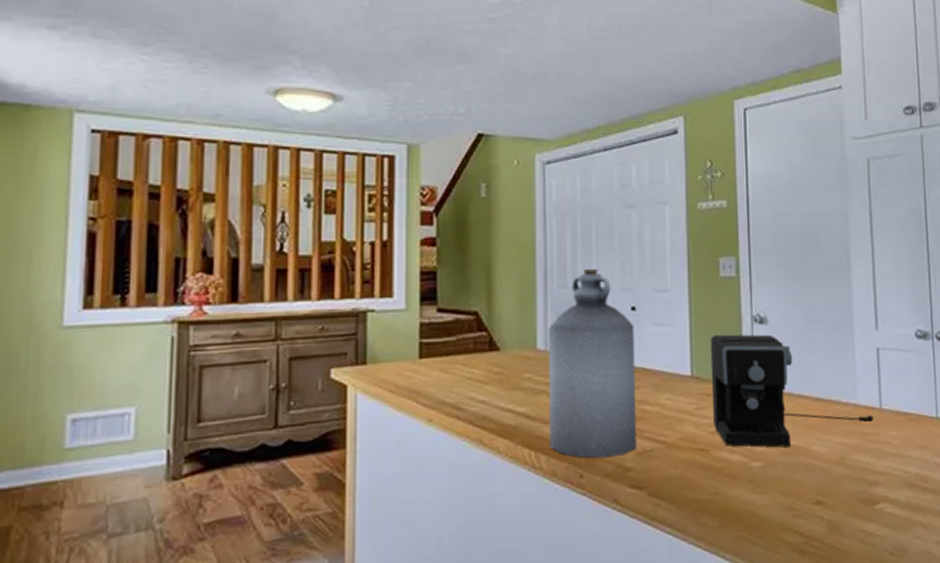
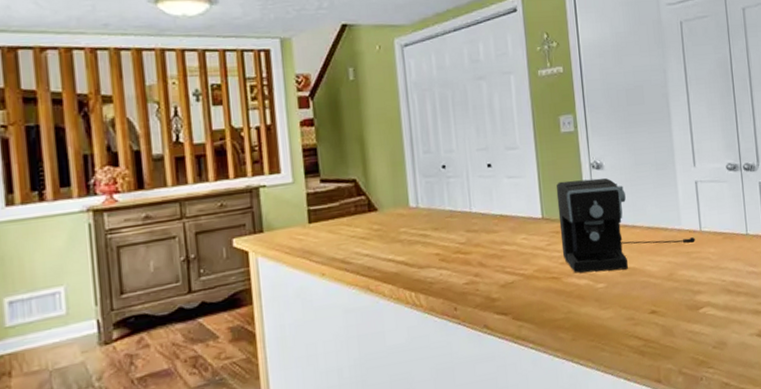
bottle: present [548,269,637,459] -> none [418,135,501,294]

